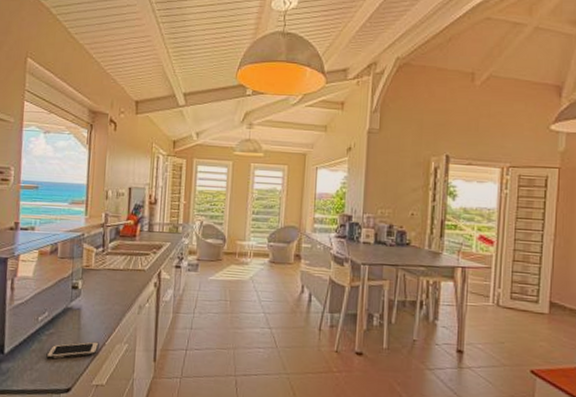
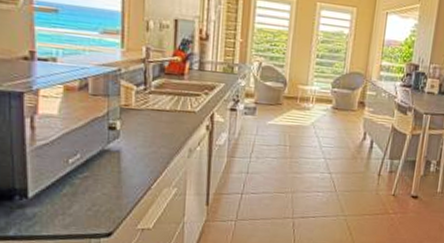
cell phone: present [46,341,99,359] -> none [81,185,144,204]

